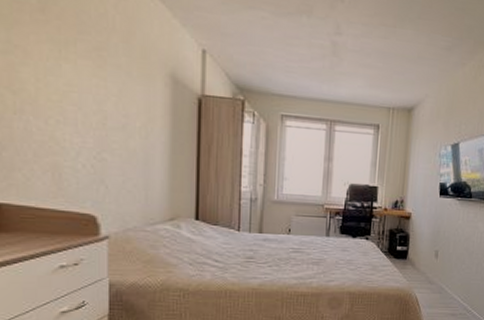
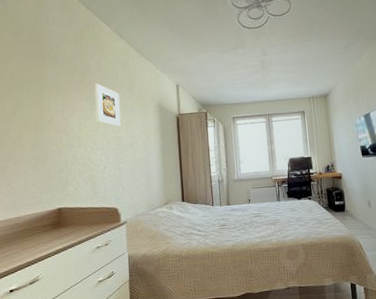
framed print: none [65,18,109,96] -> present [94,83,121,127]

